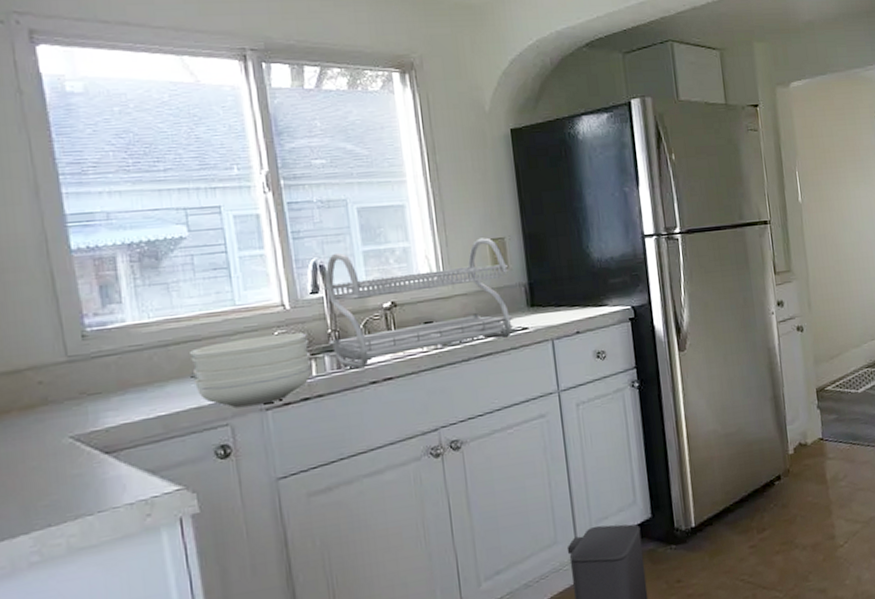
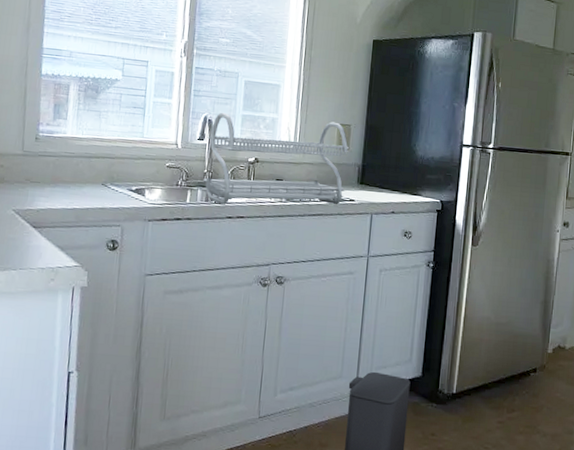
bowl: present [188,332,312,408] -> none [103,163,190,217]

